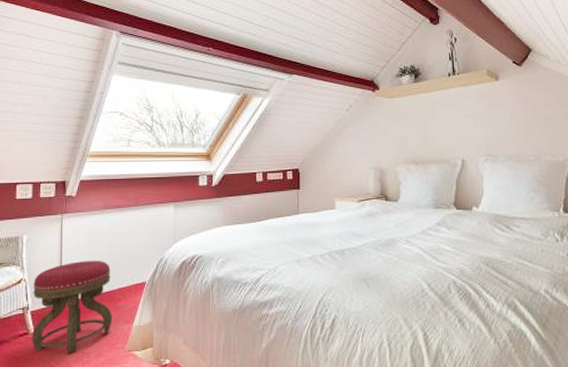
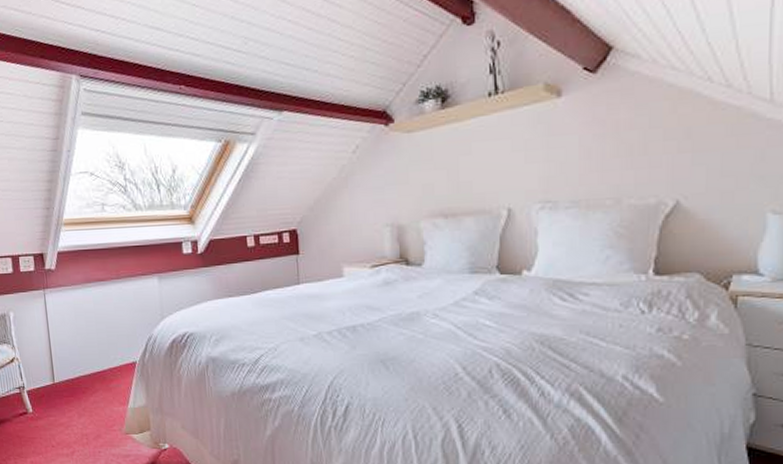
stool: present [32,260,113,353] -> none [25,338,107,434]

